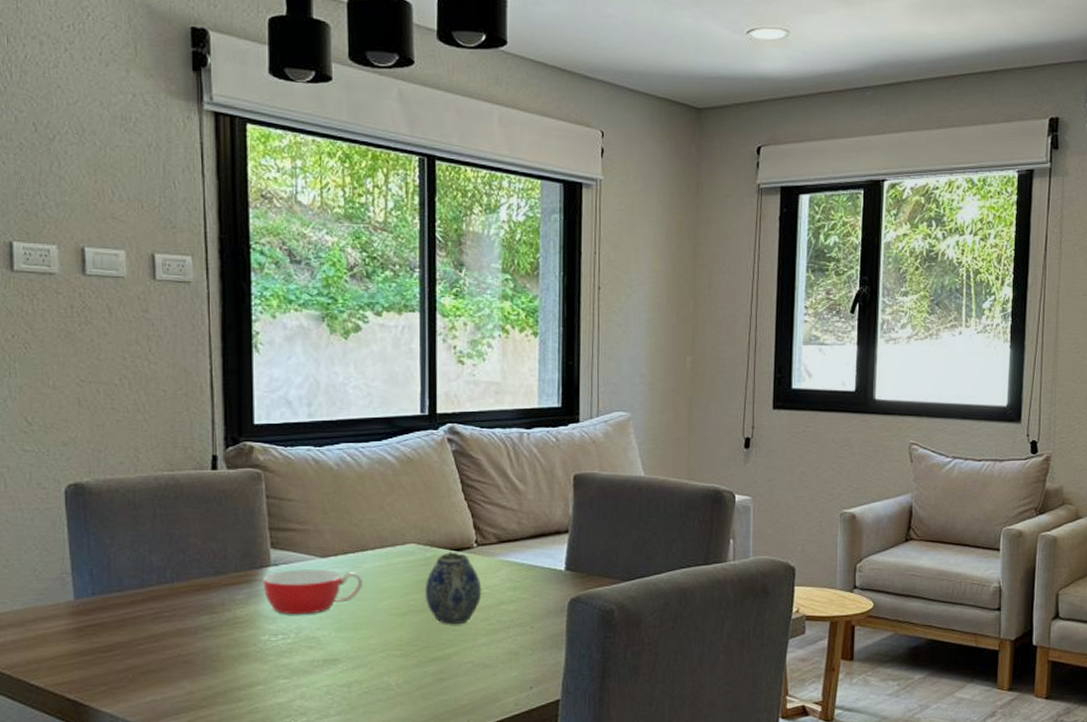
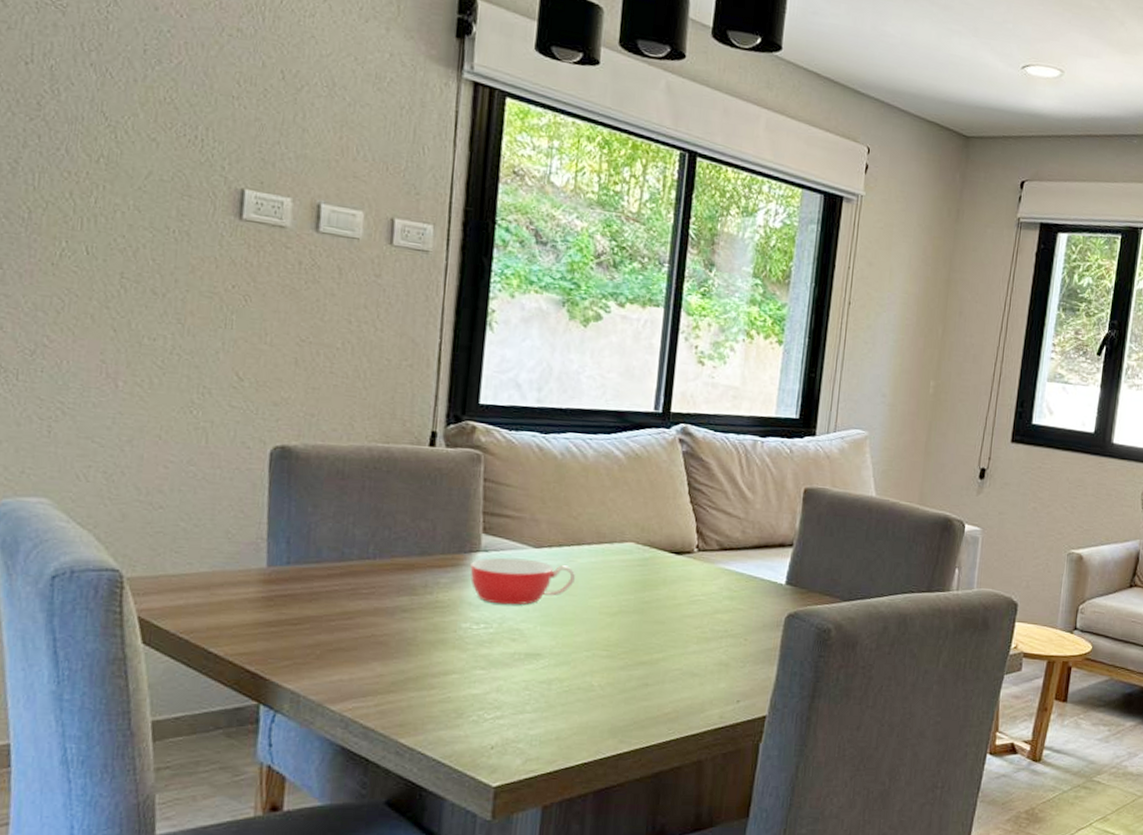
teapot: present [425,552,482,625] -> none [638,554,698,630]

